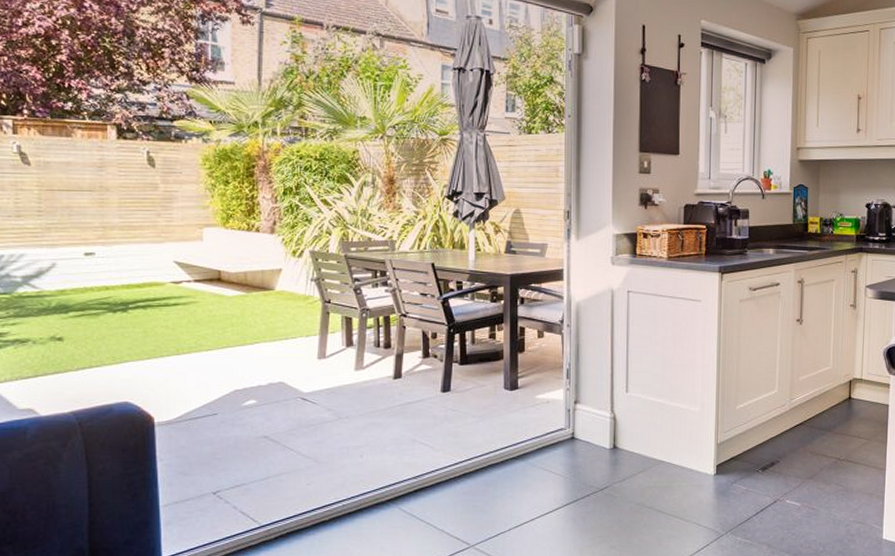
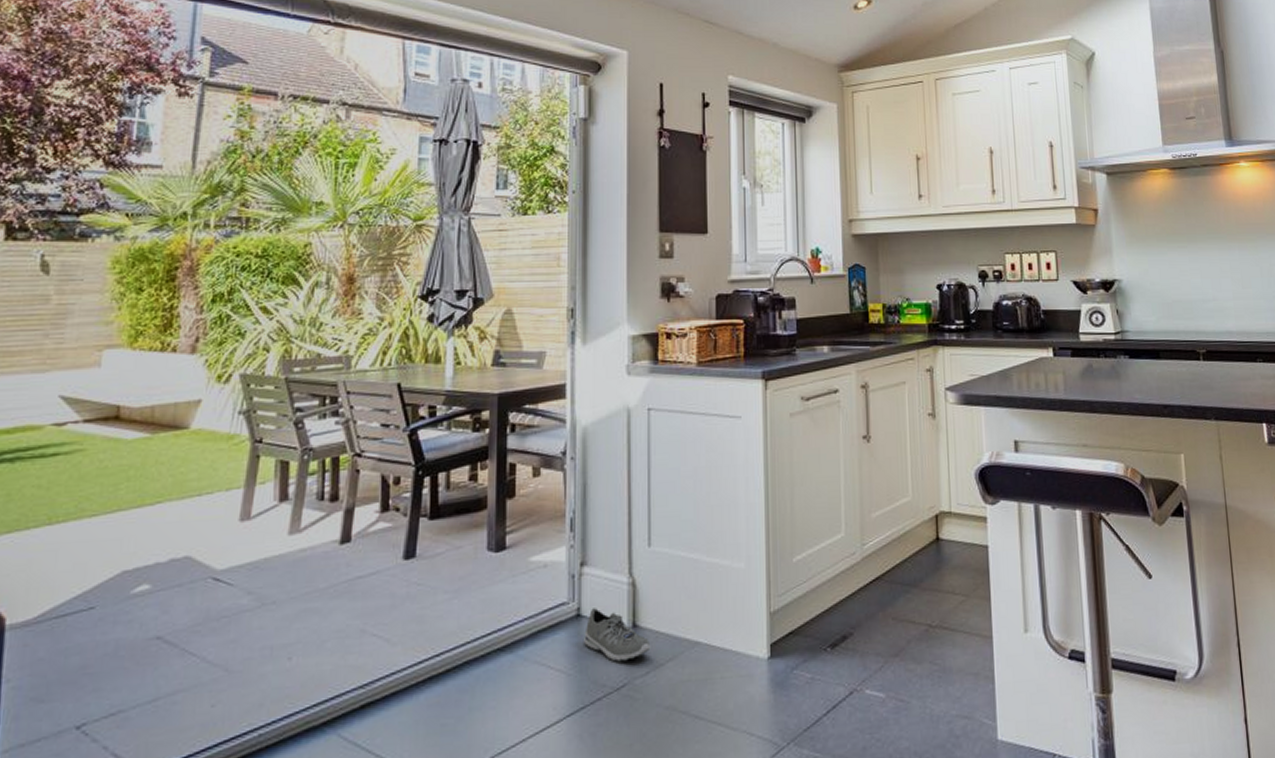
sneaker: none [577,433,627,471] -> present [584,608,651,662]

